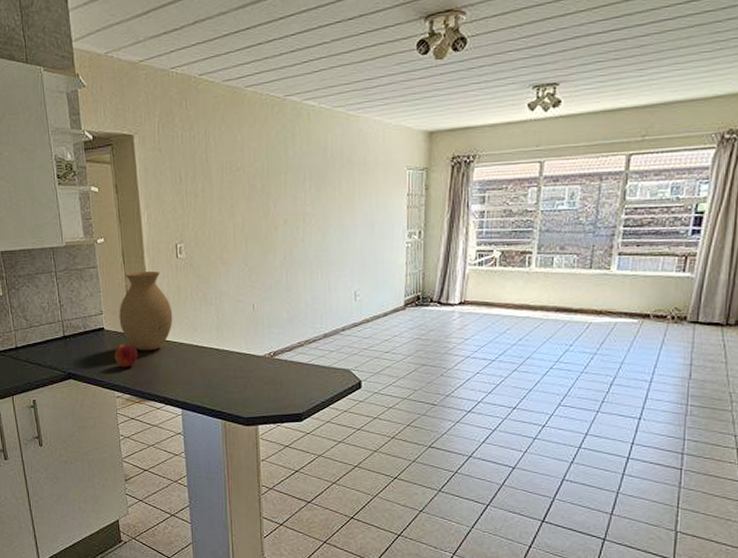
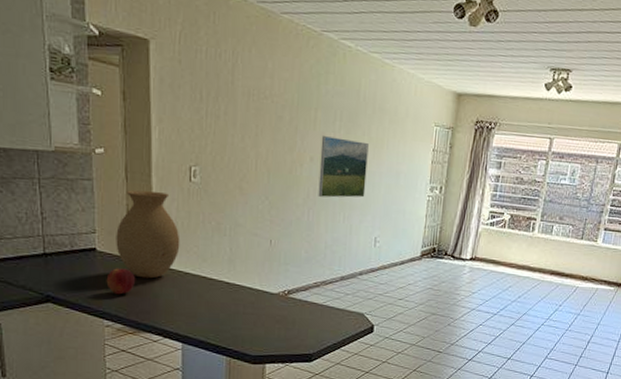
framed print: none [293,196,341,257] -> present [318,136,369,198]

